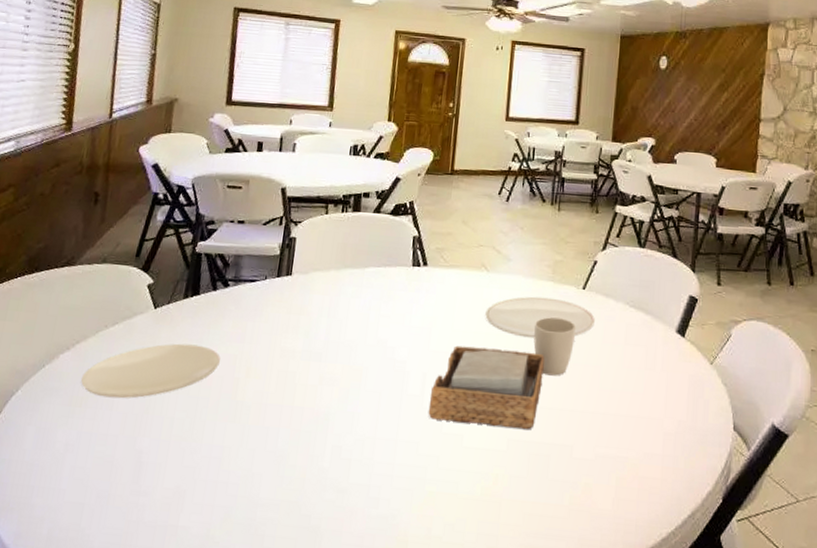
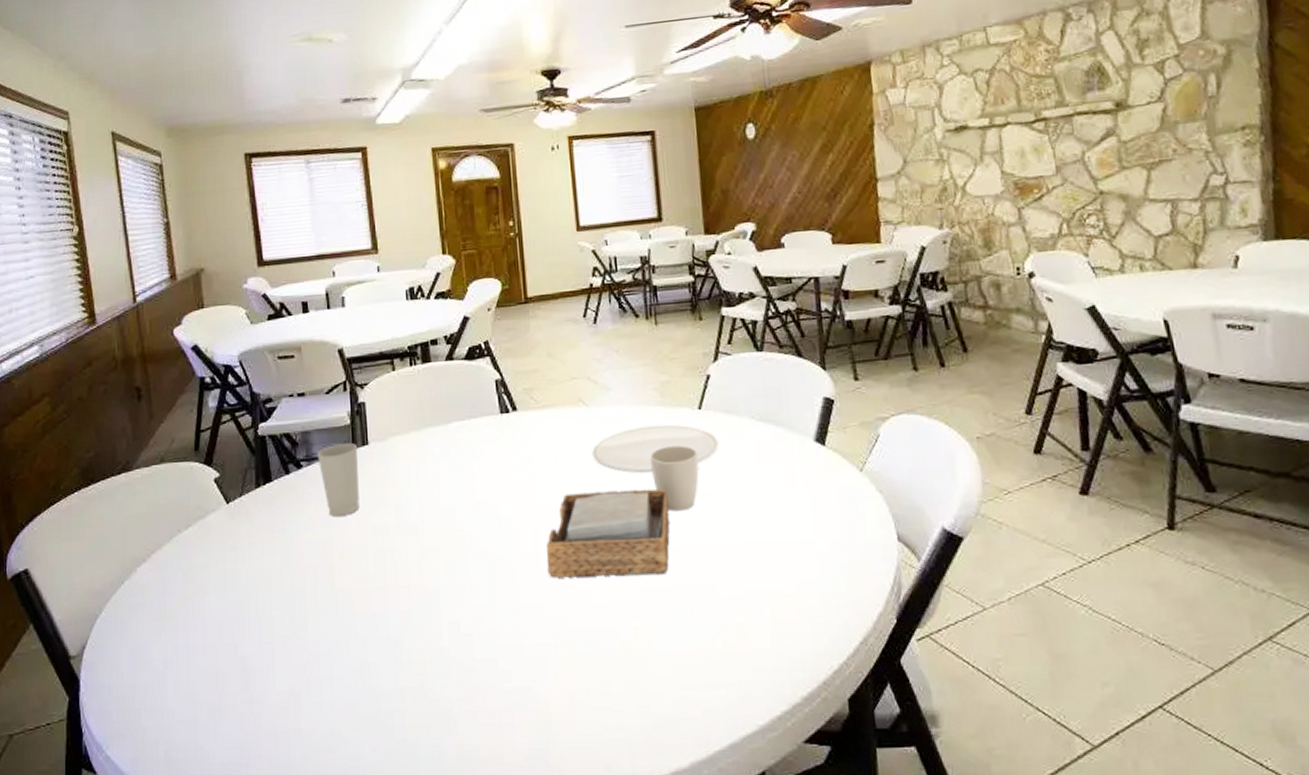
plate: present [81,343,221,399] -> none [165,536,309,606]
cup: none [244,271,281,336] -> present [317,443,360,516]

